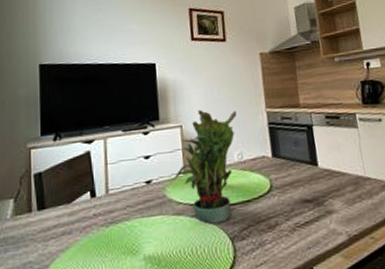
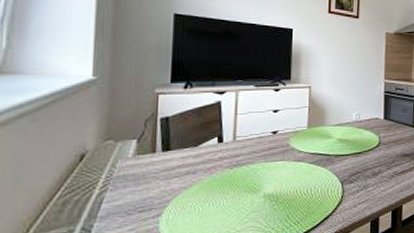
potted plant: present [173,110,237,224] -> none [297,75,359,170]

